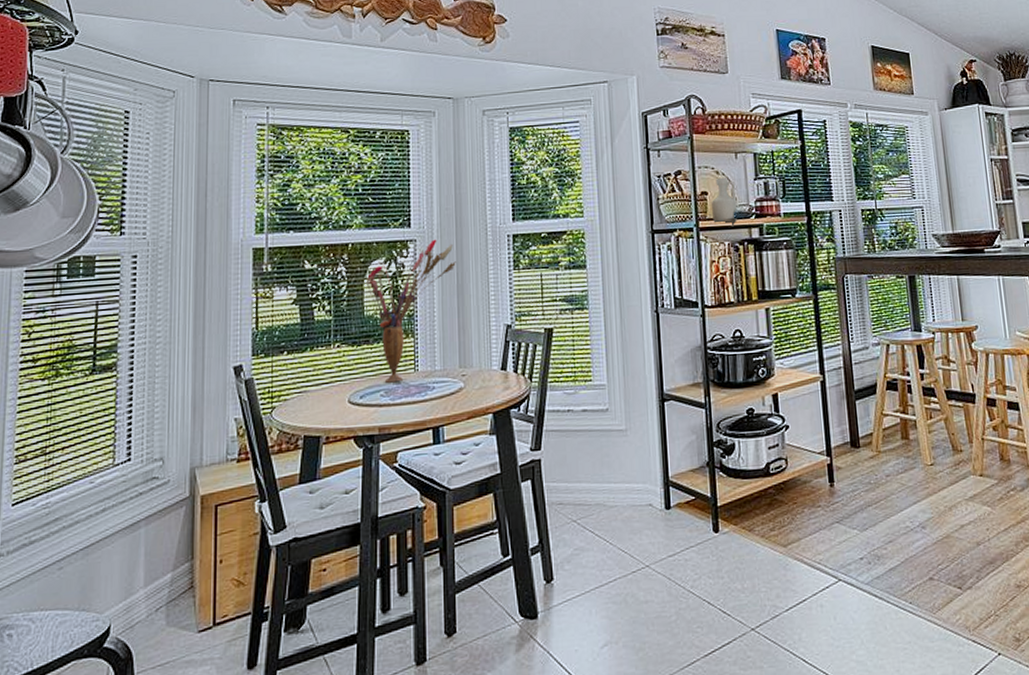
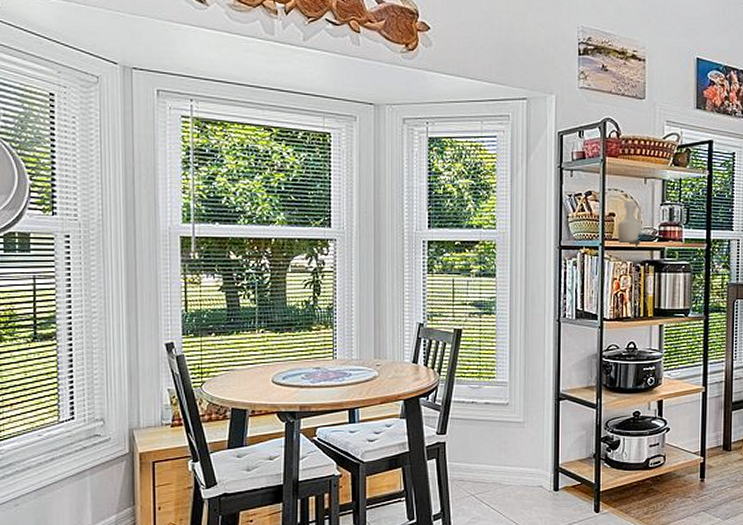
bouquet: present [366,239,456,383] -> none [288,240,374,367]

